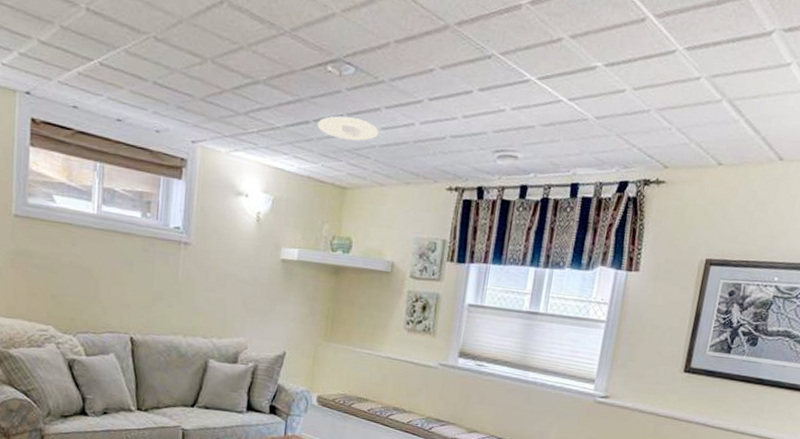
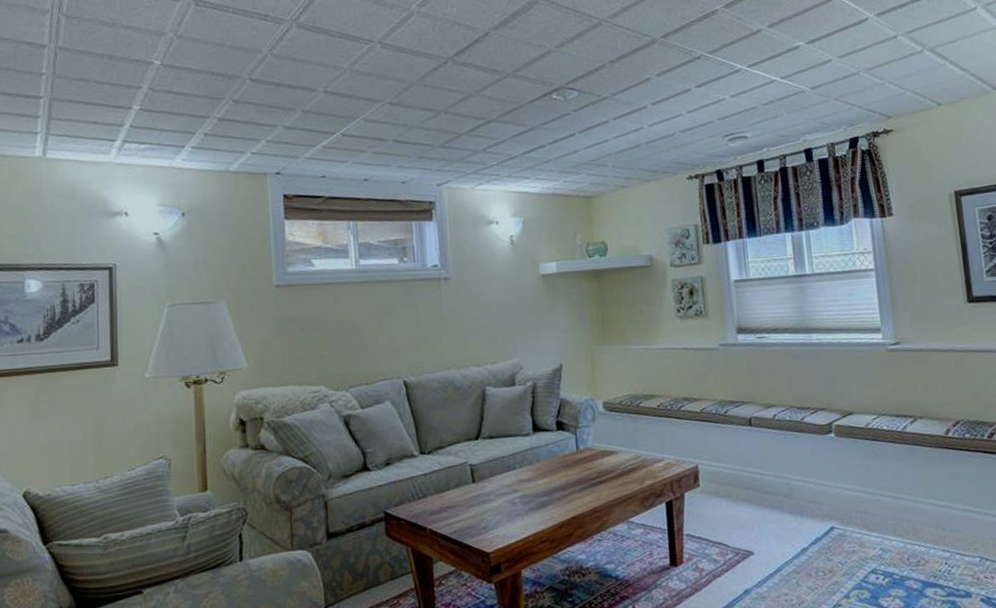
recessed light: present [317,116,379,141] -> none [552,133,612,155]

